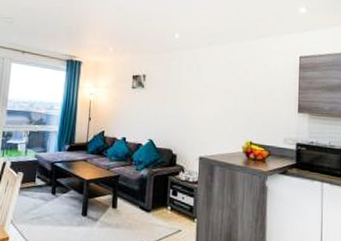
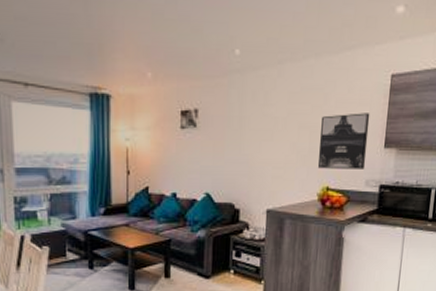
wall art: none [241,84,284,129] -> present [317,113,370,169]

